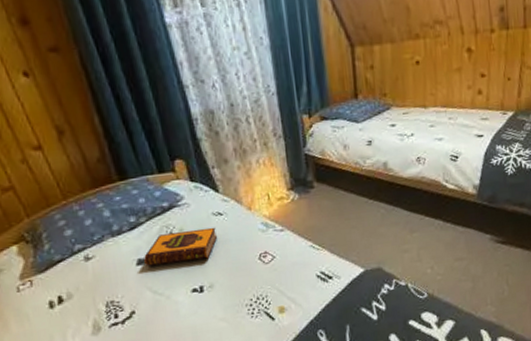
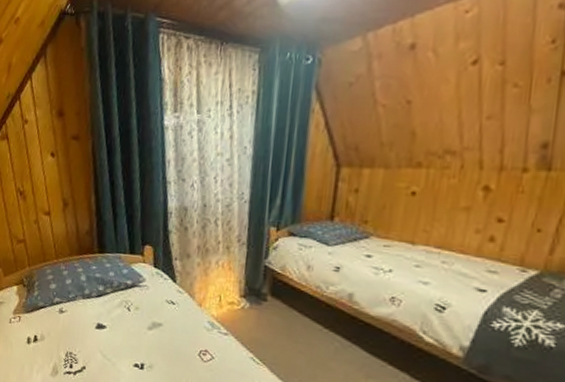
hardback book: present [144,227,218,267] -> none [102,307,167,341]

